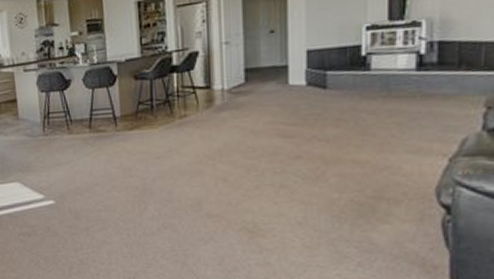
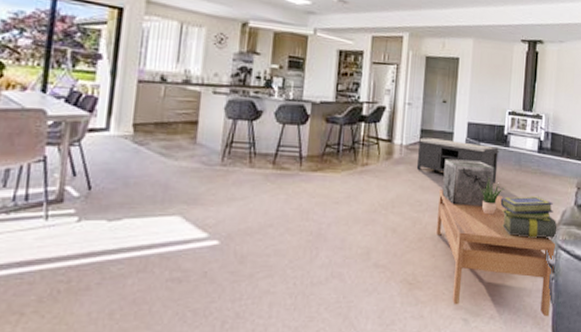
bench: none [243,73,356,117] -> present [416,137,500,184]
coffee table: none [275,129,453,265] -> present [435,189,556,317]
decorative box: none [279,93,351,148] -> present [442,159,495,206]
potted plant: none [329,109,369,154] -> present [479,176,506,215]
stack of books: none [361,125,454,176] -> present [500,196,557,238]

